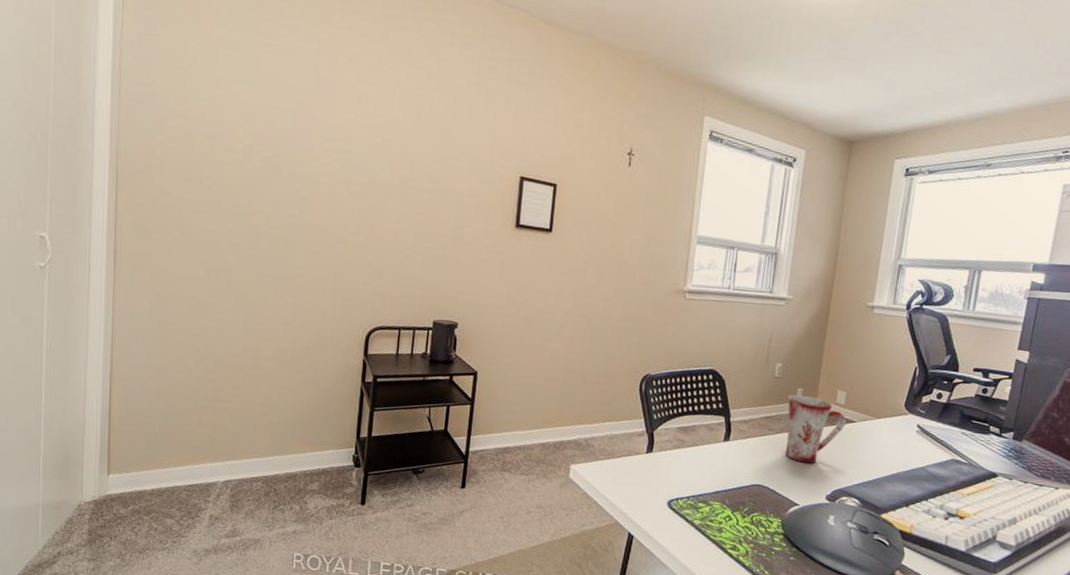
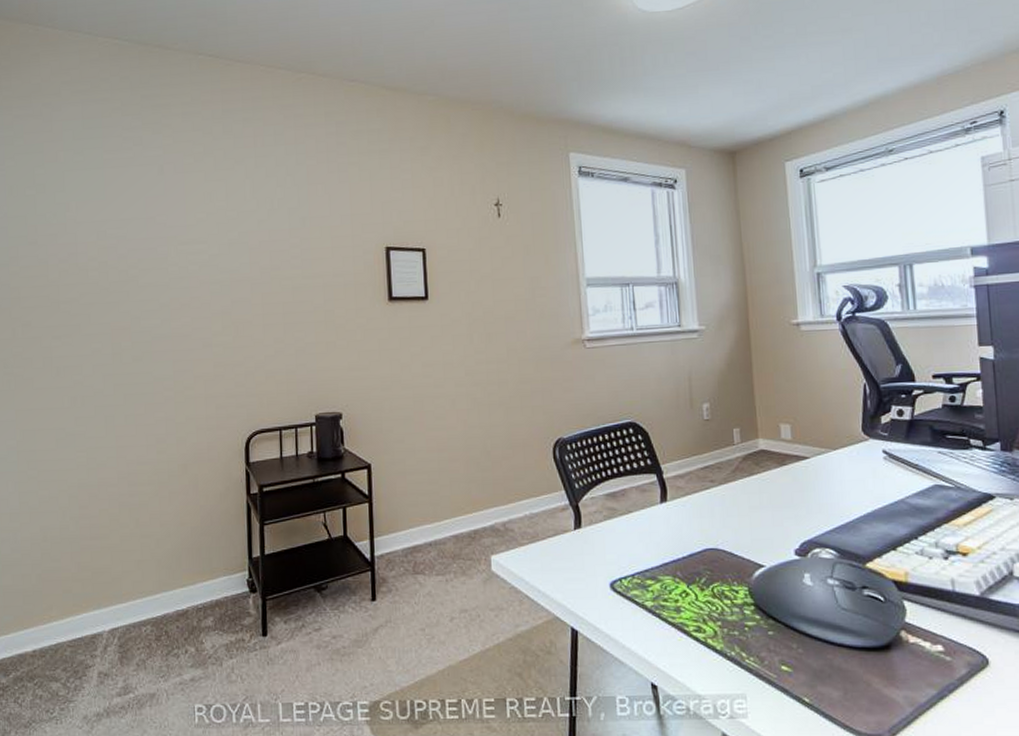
mug: present [785,394,846,464] -> none [724,435,798,515]

